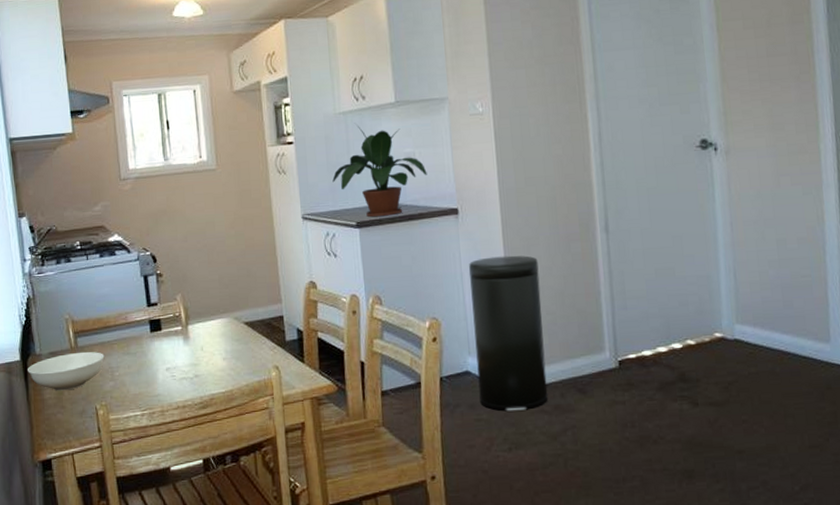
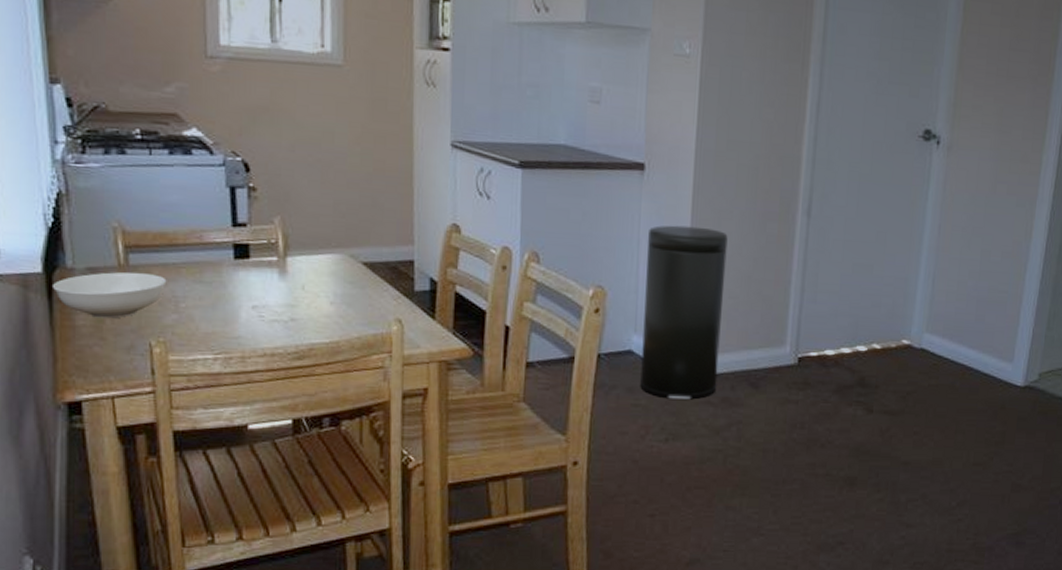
potted plant: present [332,125,427,218] -> none [495,42,614,160]

